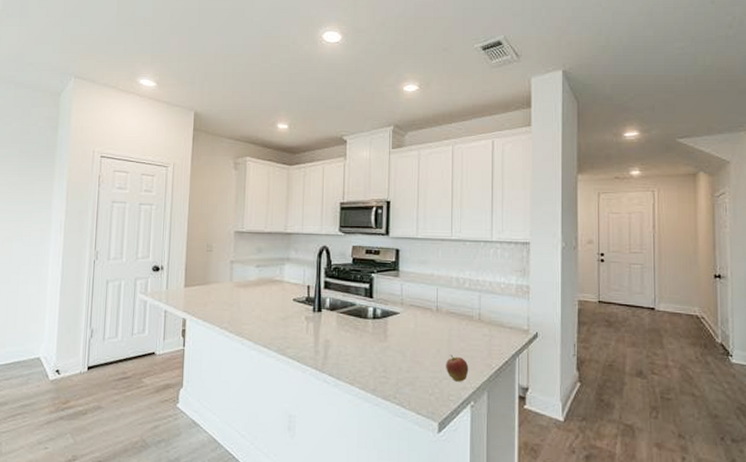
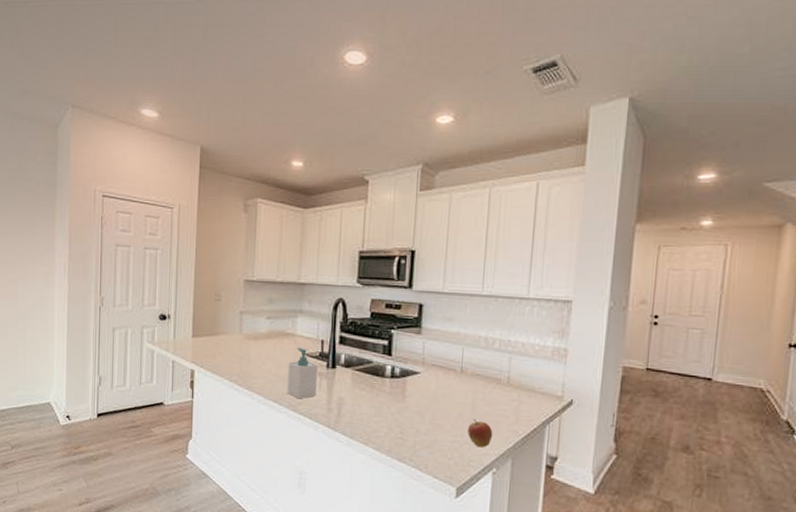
soap bottle: none [276,293,305,343] -> present [287,347,318,399]

